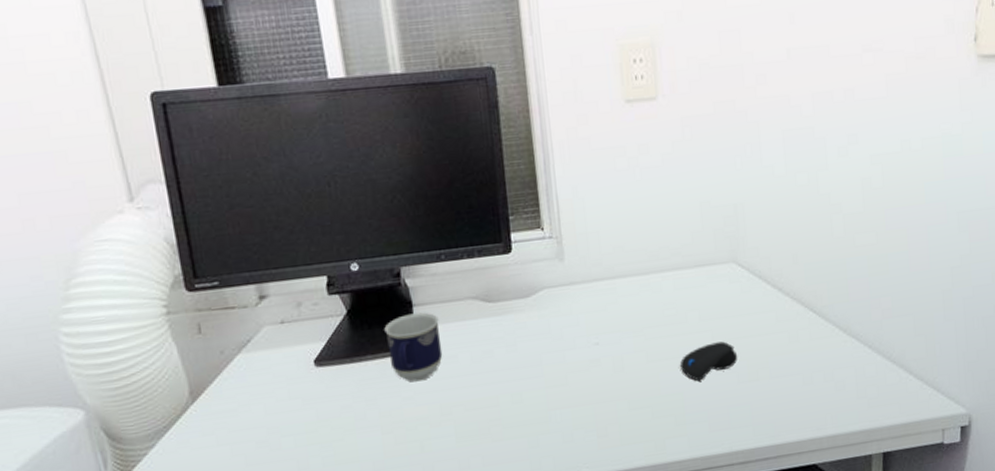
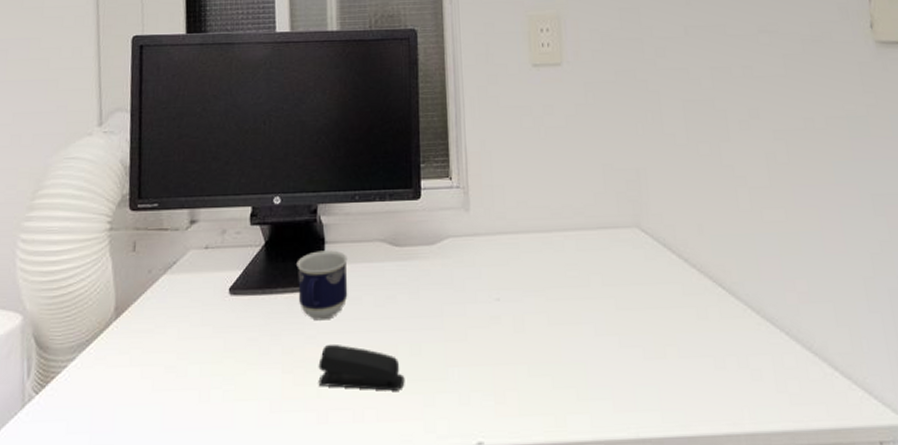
stapler: none [418,402,508,443] -> present [318,344,405,391]
computer mouse: present [680,341,738,382] -> none [583,310,644,352]

